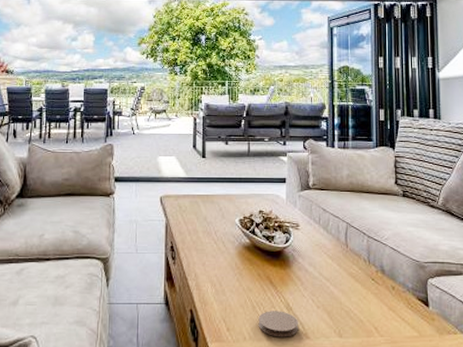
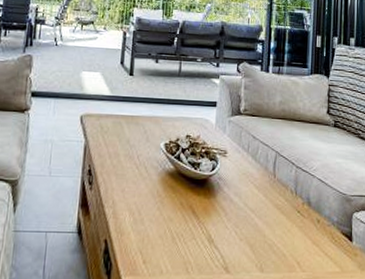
coaster: present [258,311,298,337] -> none [177,242,219,271]

